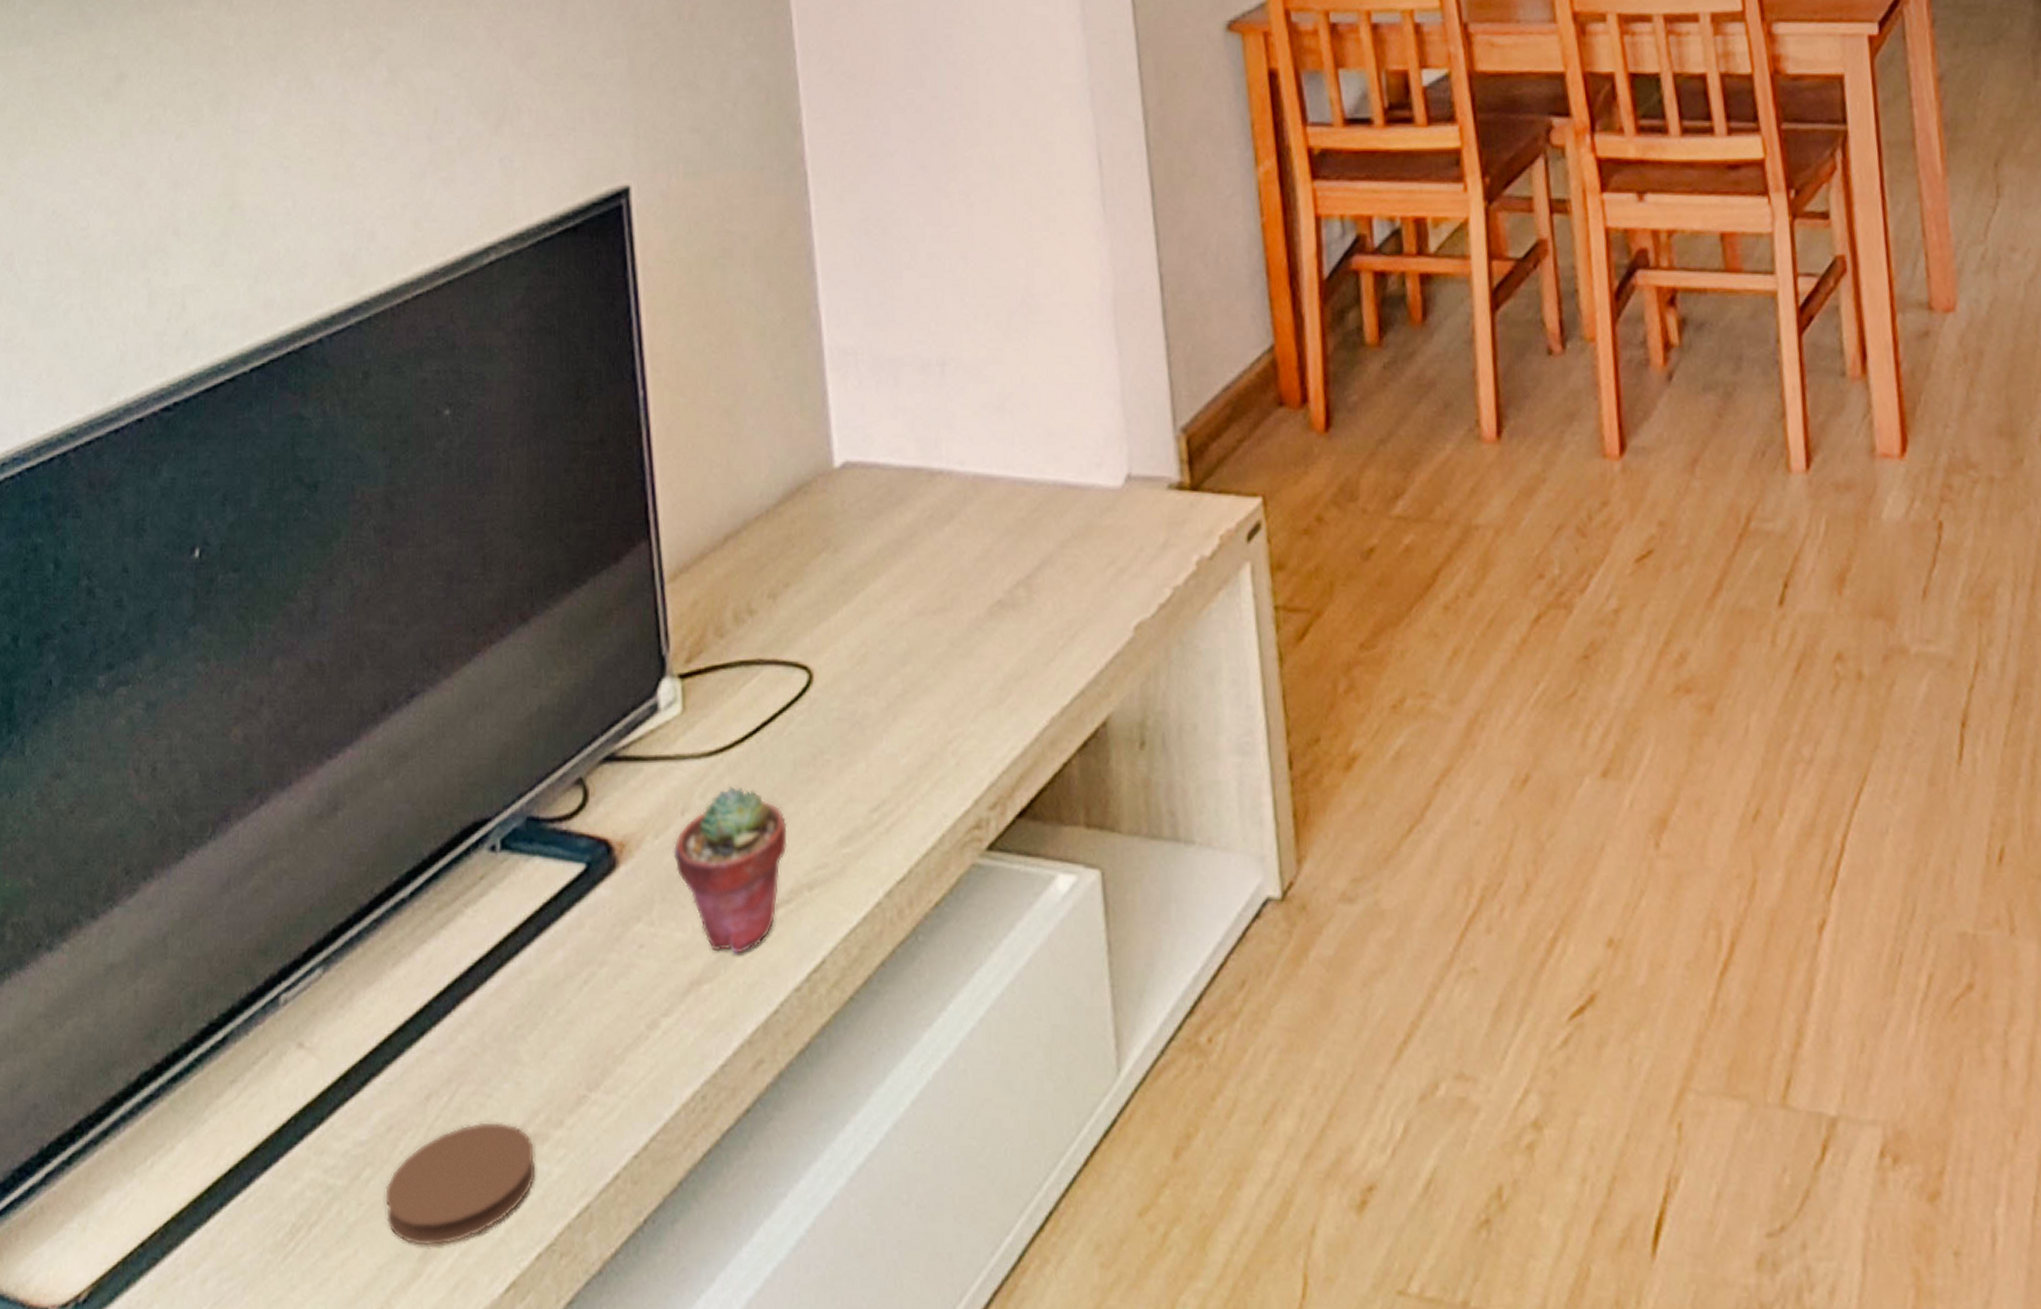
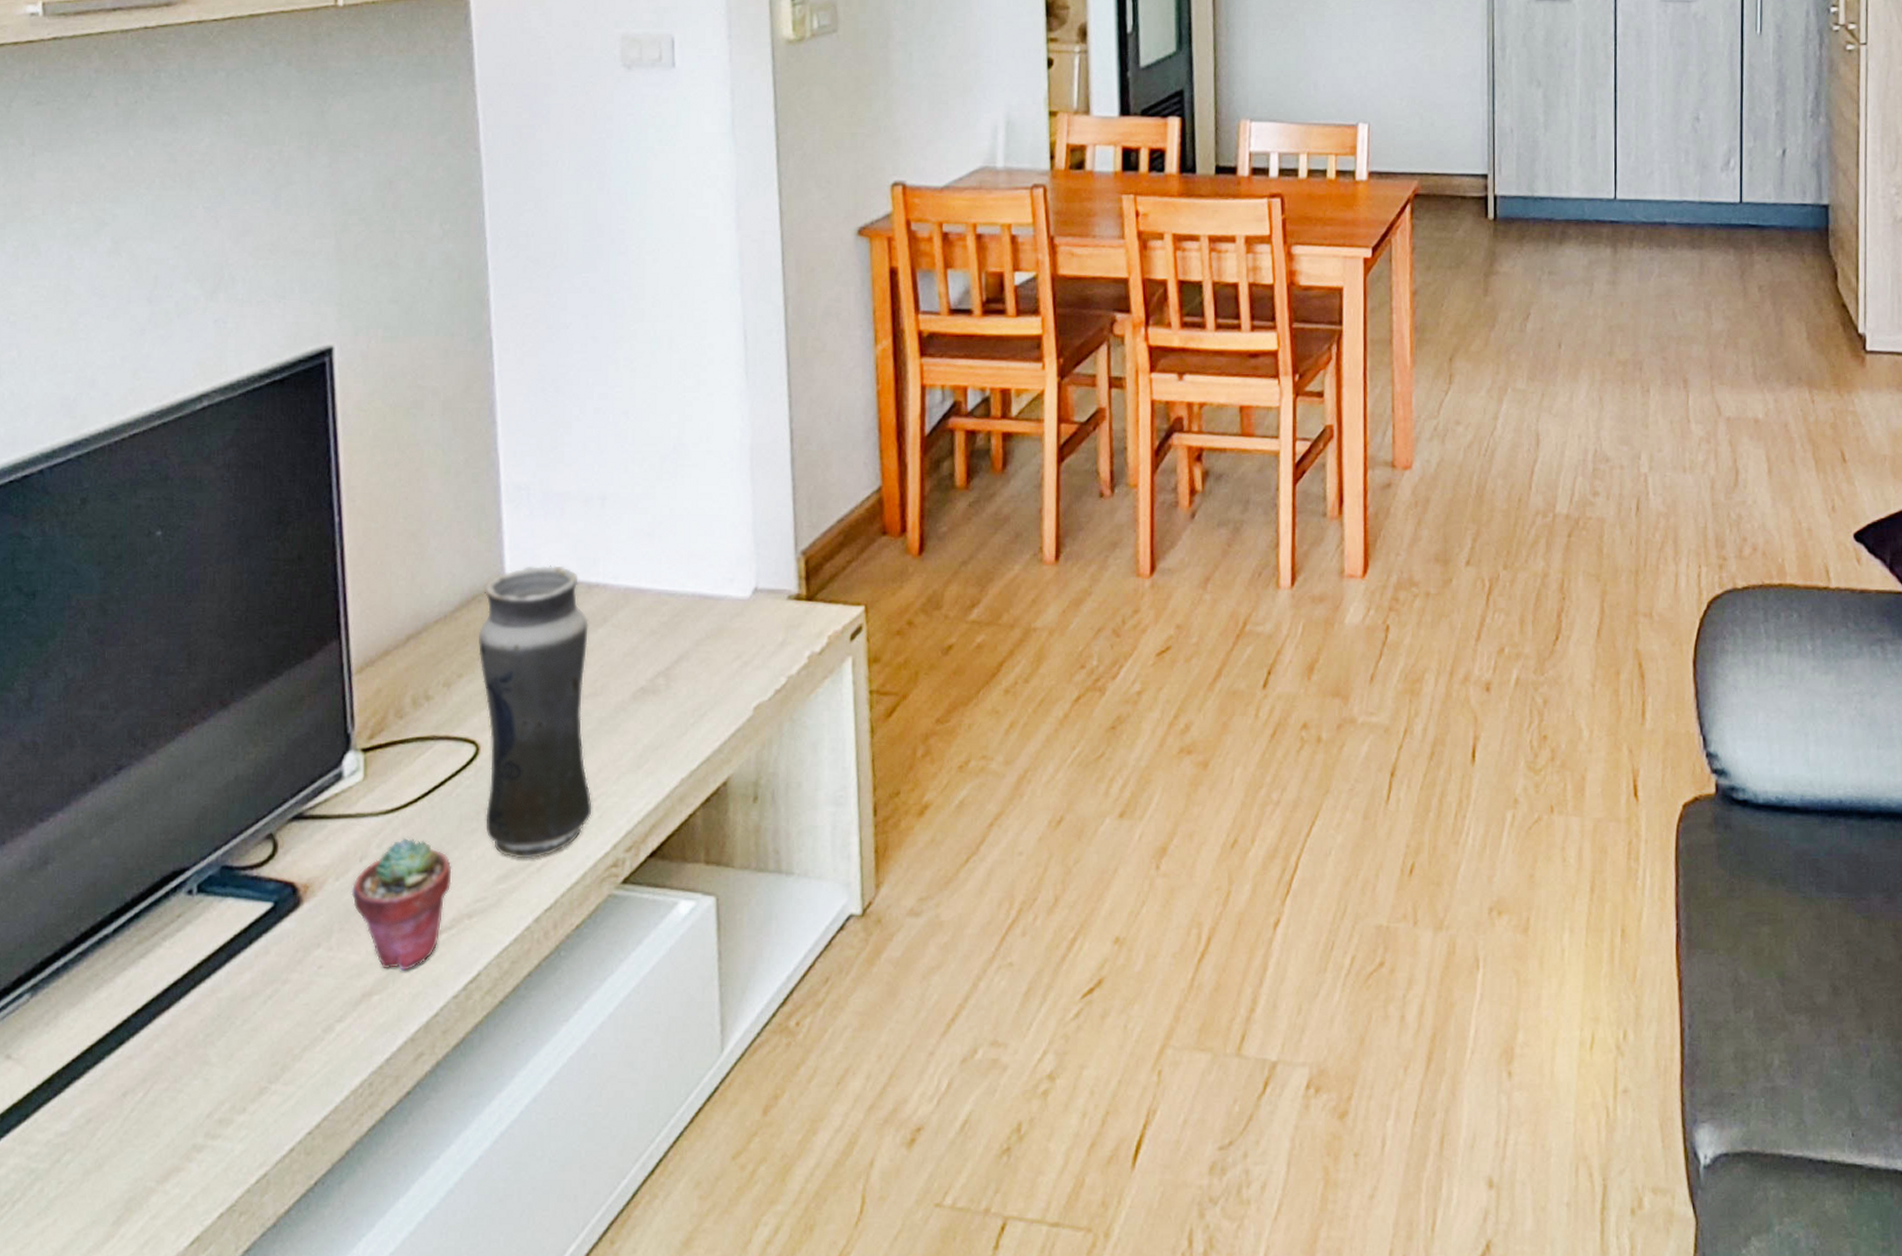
coaster: present [385,1122,536,1246] -> none [83,1112,220,1213]
vase: none [805,448,948,816] -> present [478,565,592,859]

